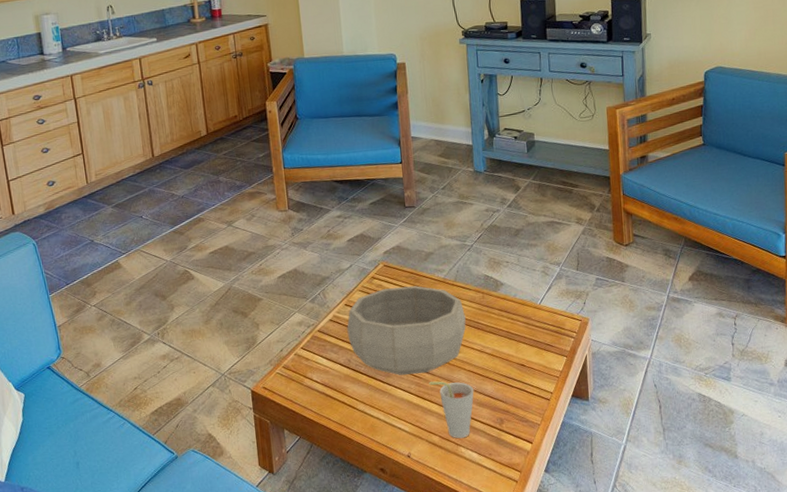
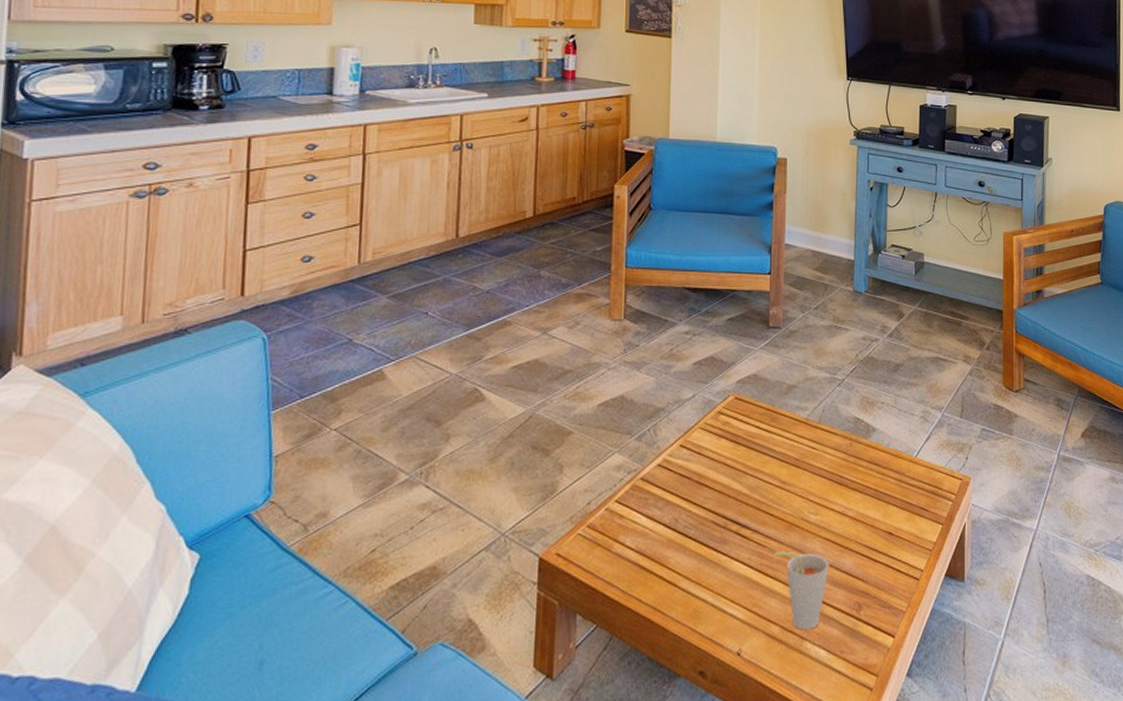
decorative bowl: present [347,286,466,375] -> none [678,426,827,542]

